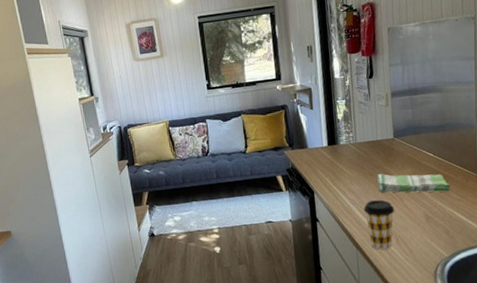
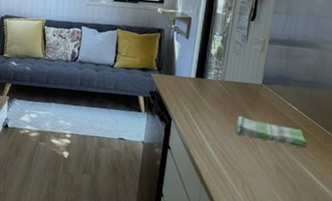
coffee cup: present [363,199,395,250] -> none [216,140,248,191]

